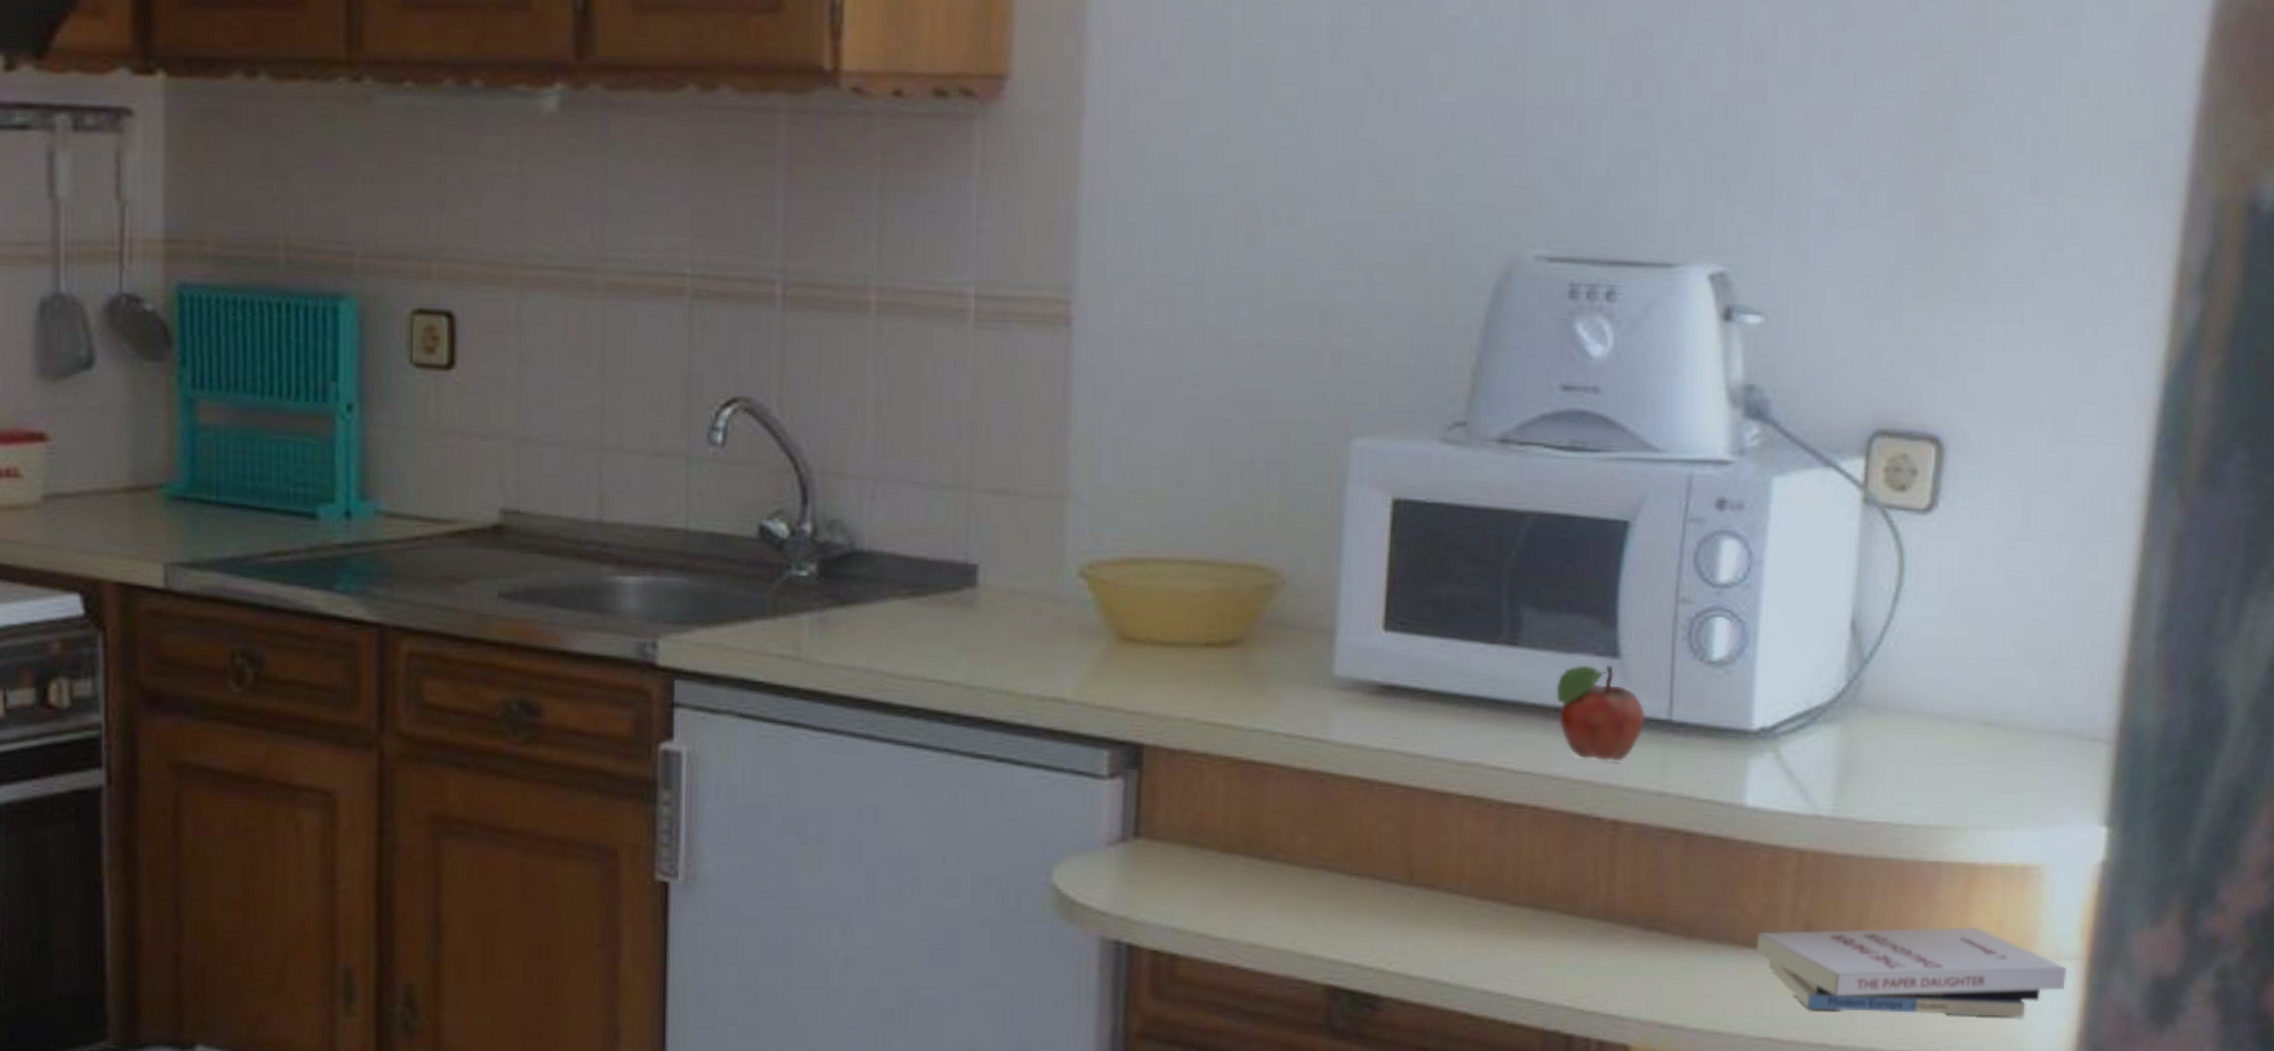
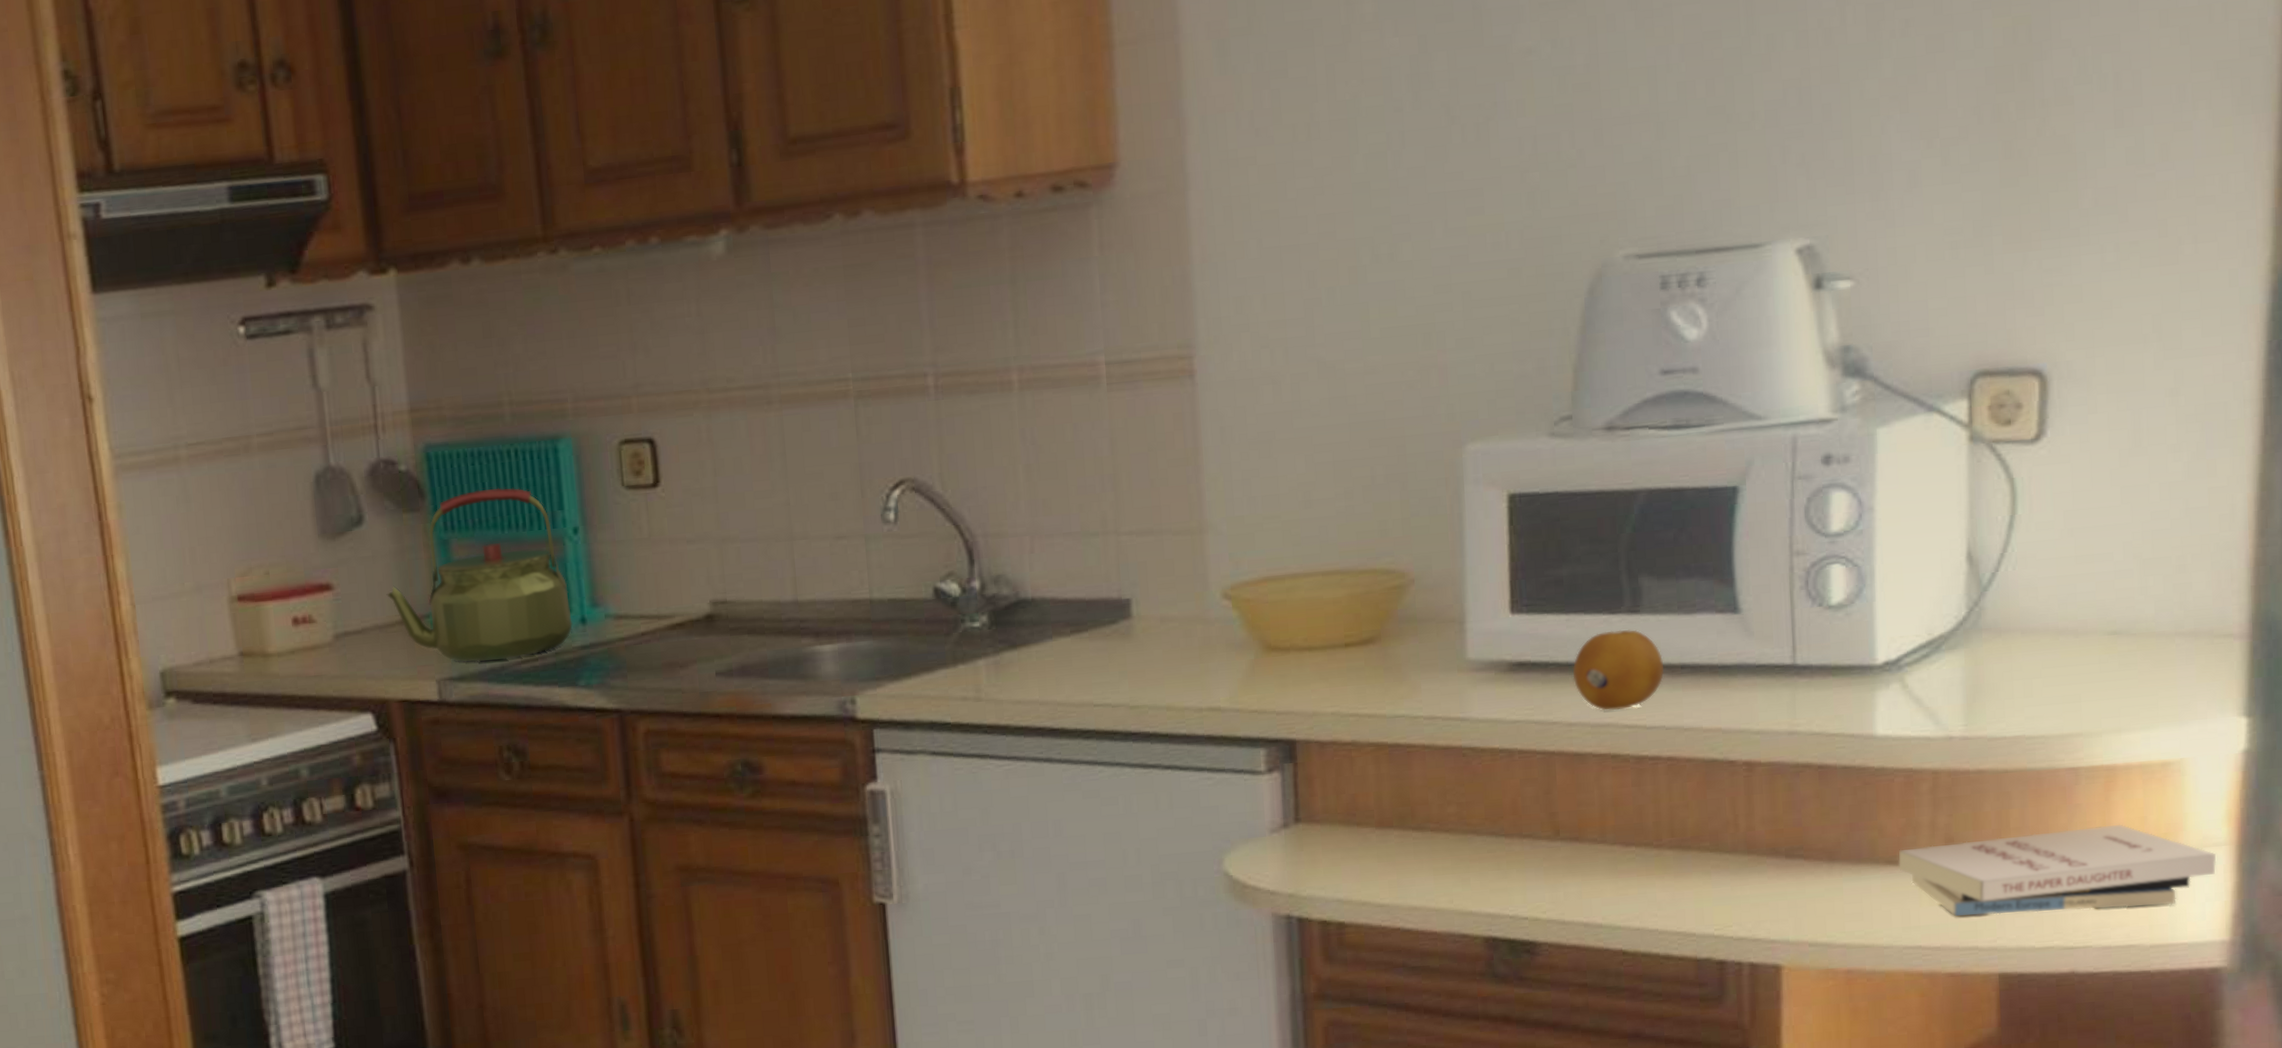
kettle: none [113,345,335,548] -> present [386,487,573,662]
fruit: none [1442,661,1538,749] -> present [1572,629,1665,711]
fruit: present [1555,665,1646,762] -> none [1679,621,1770,709]

